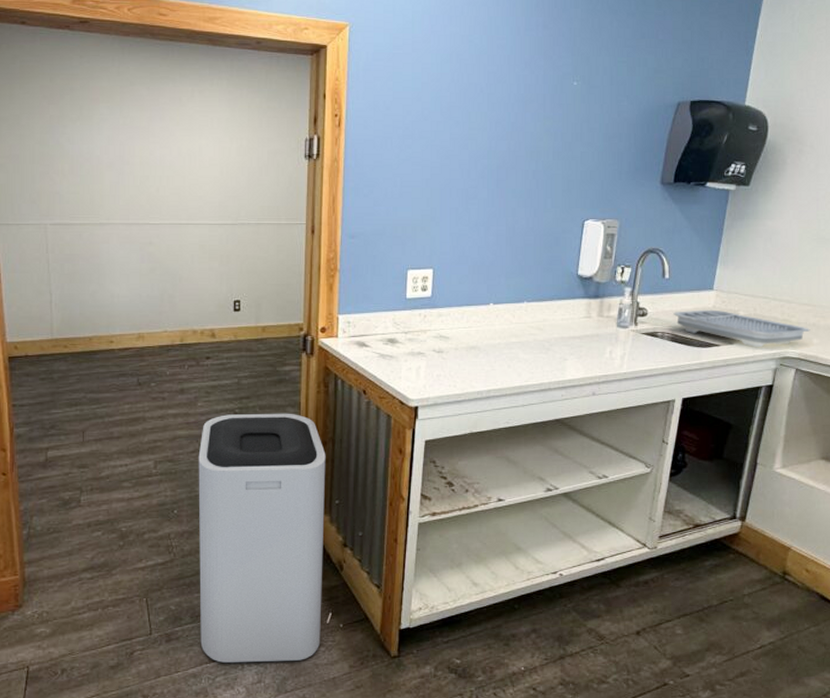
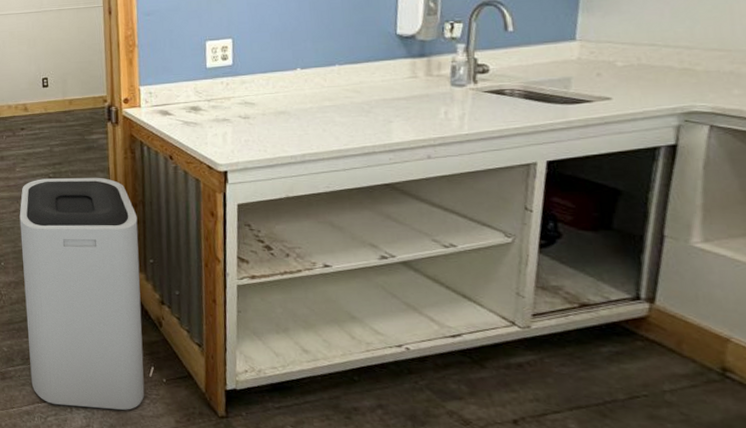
dish rack: present [673,309,811,348] -> none [523,62,727,103]

